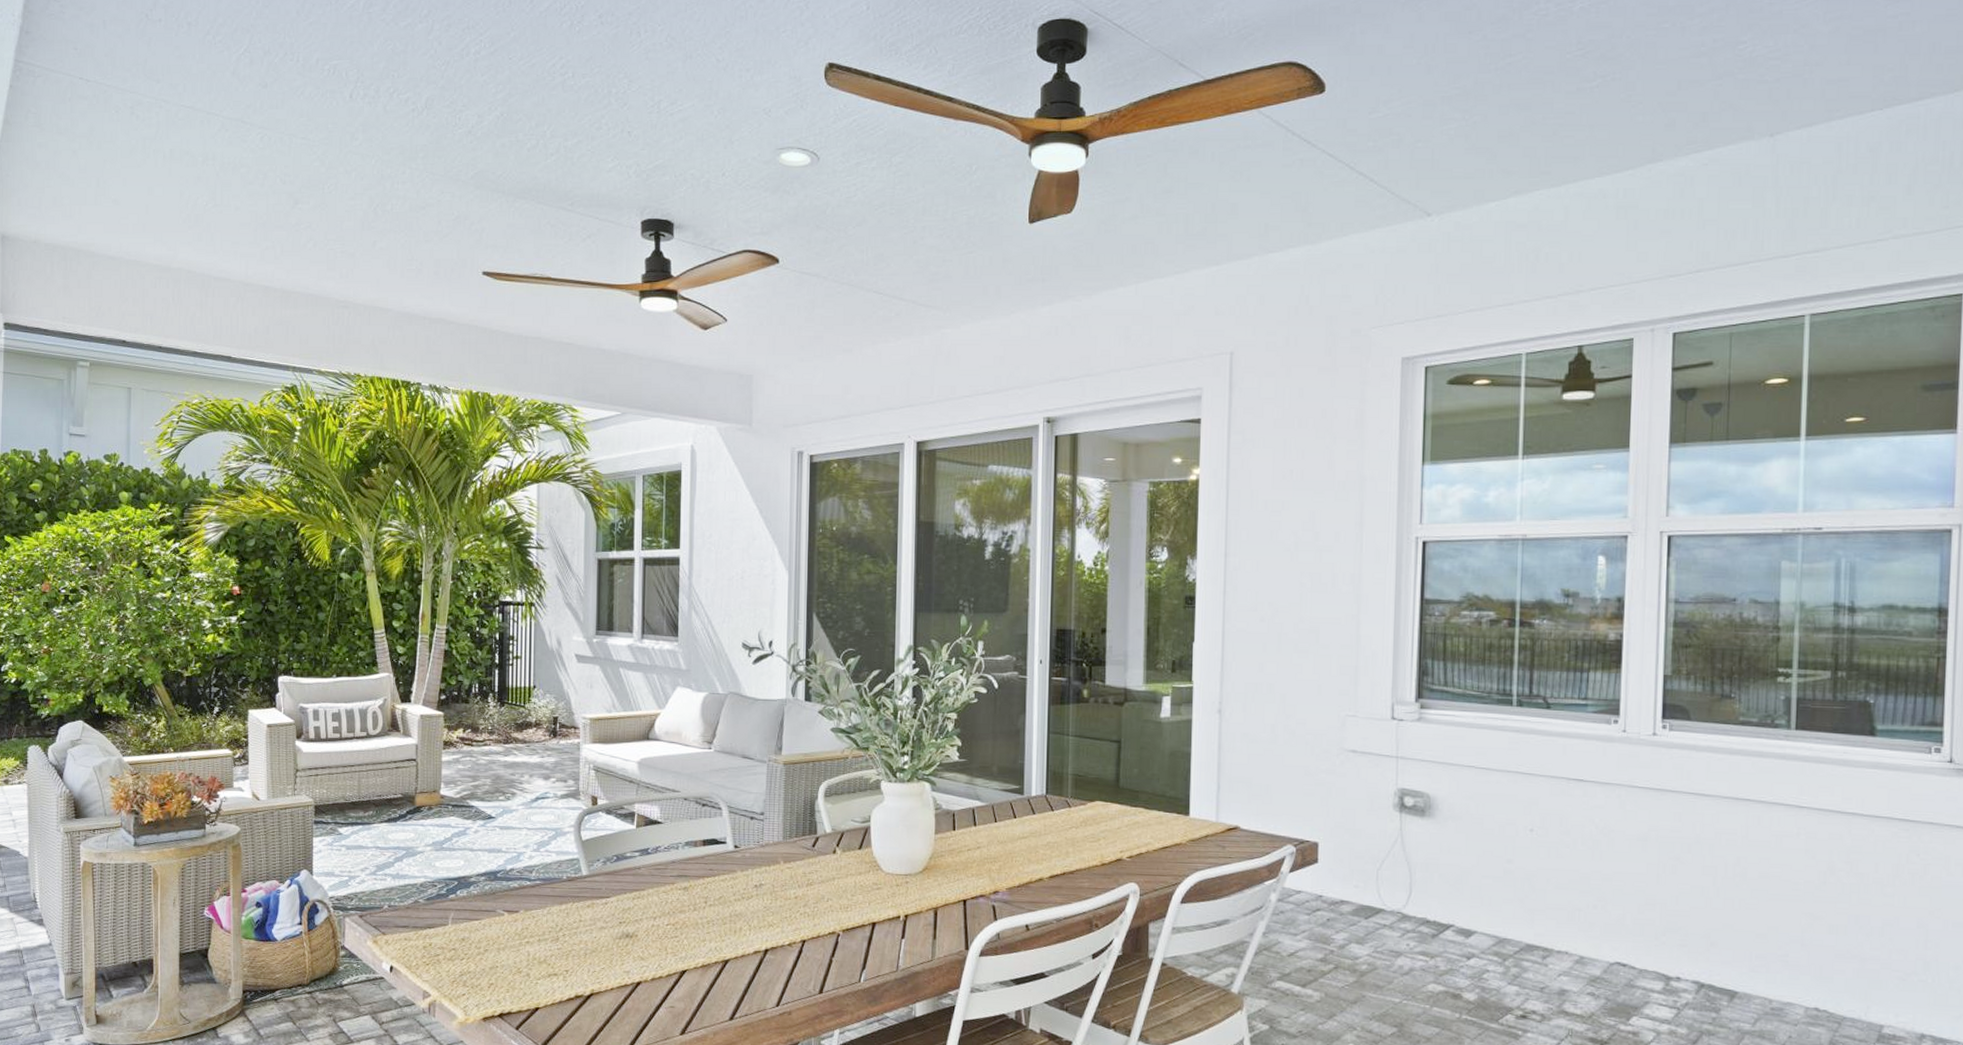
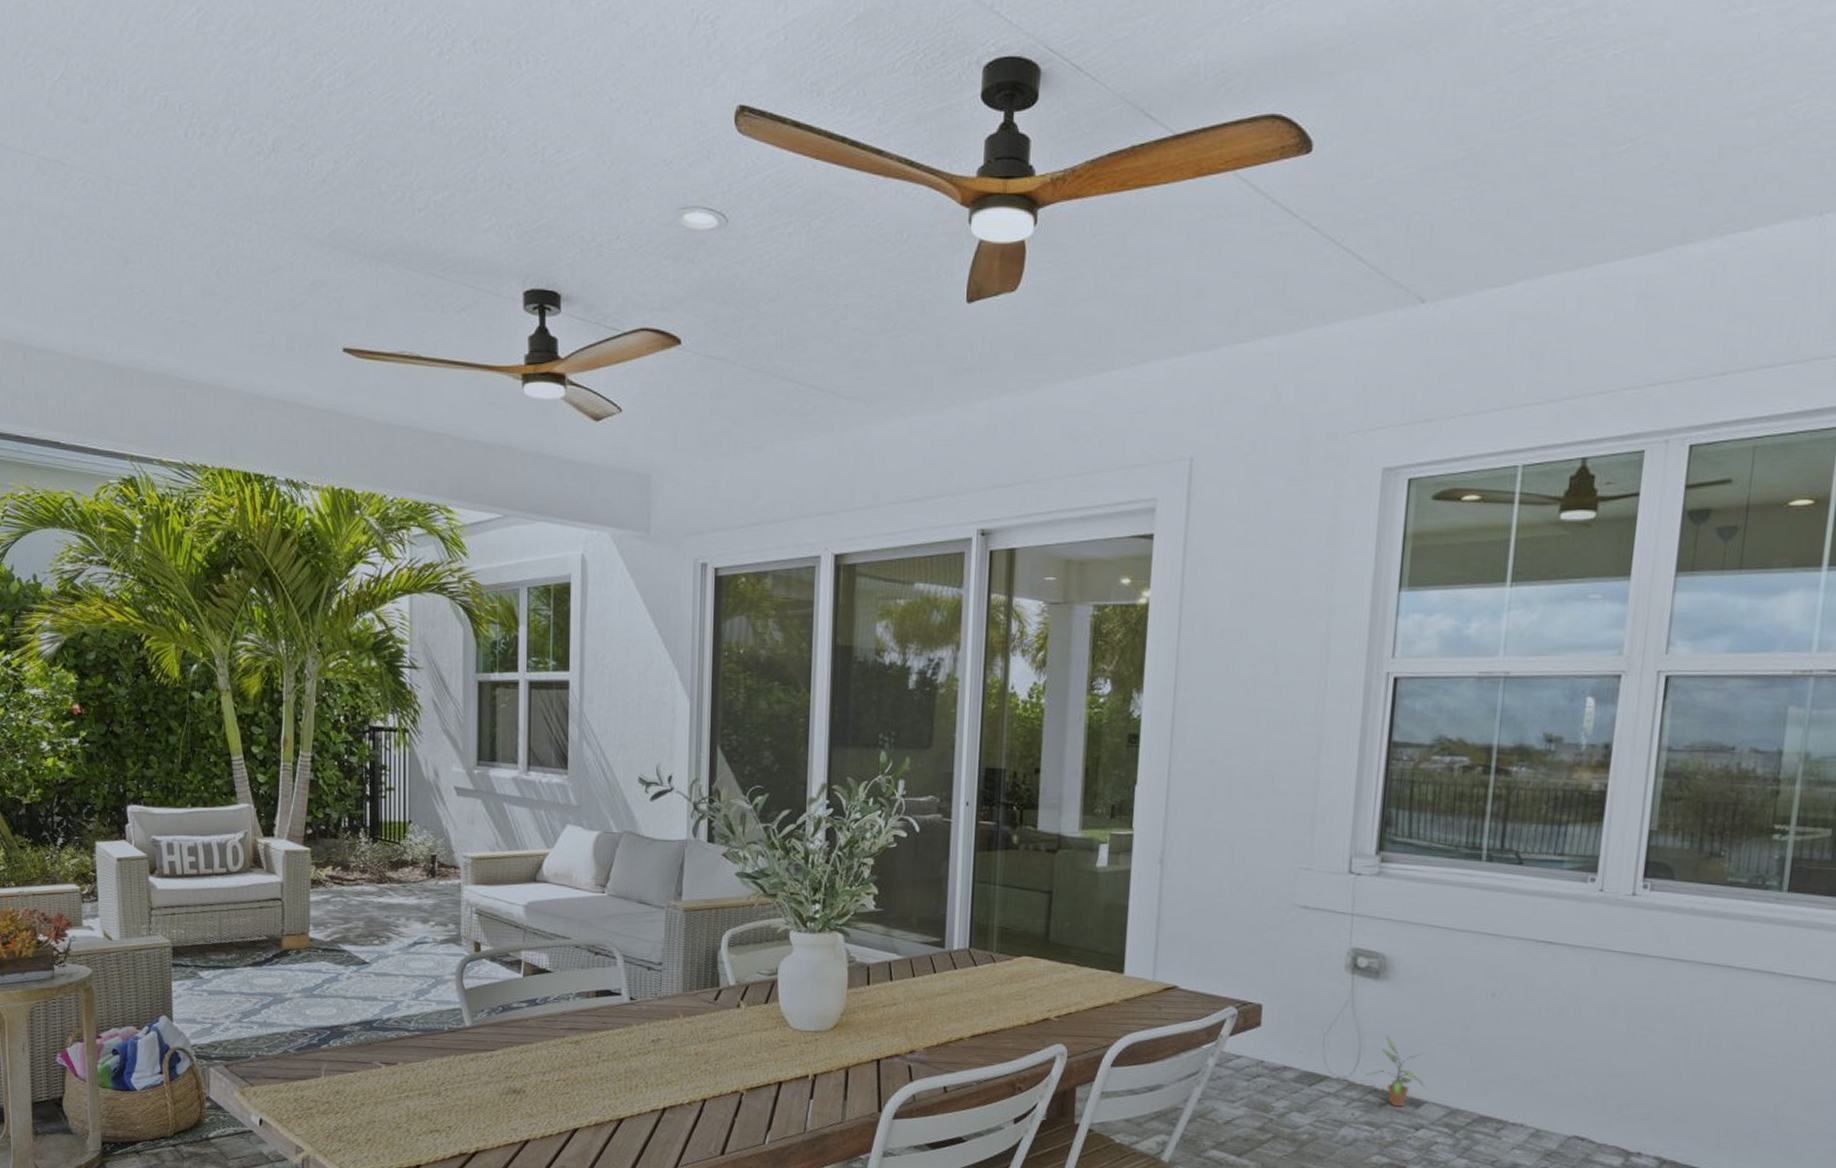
potted plant: none [1417,869,1475,937] -> present [1365,1035,1426,1107]

